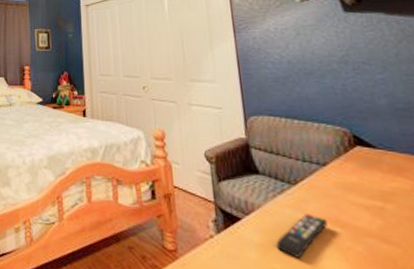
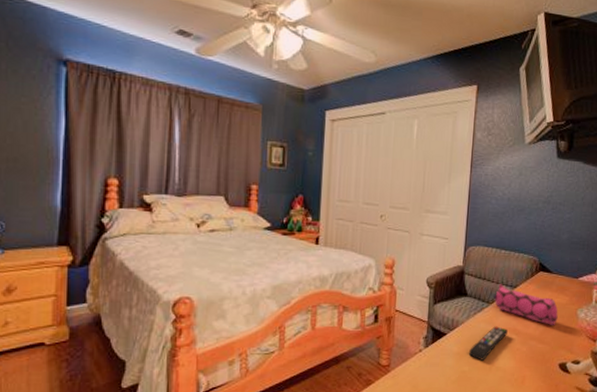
pencil case: none [294,159,404,219] -> present [493,283,558,325]

